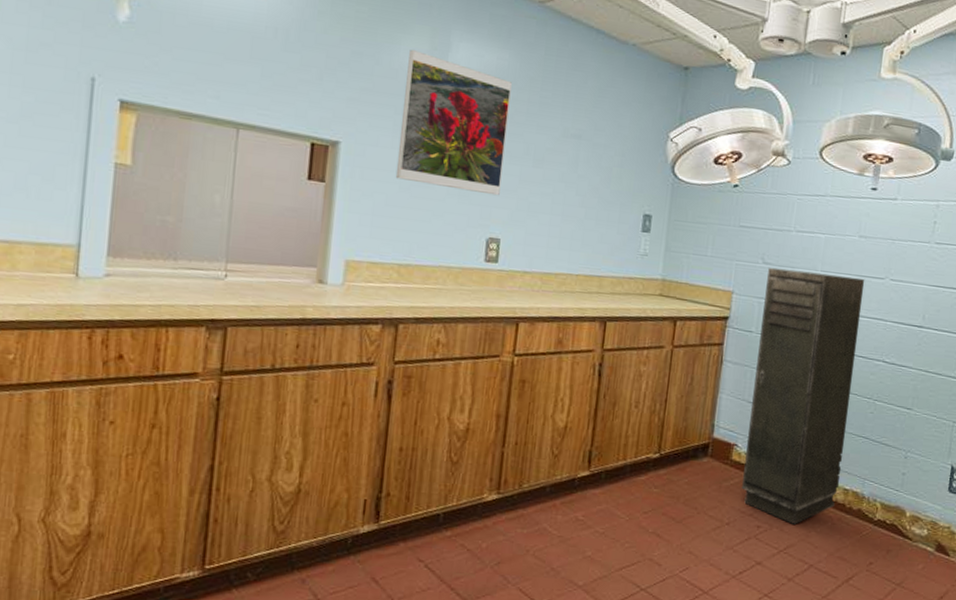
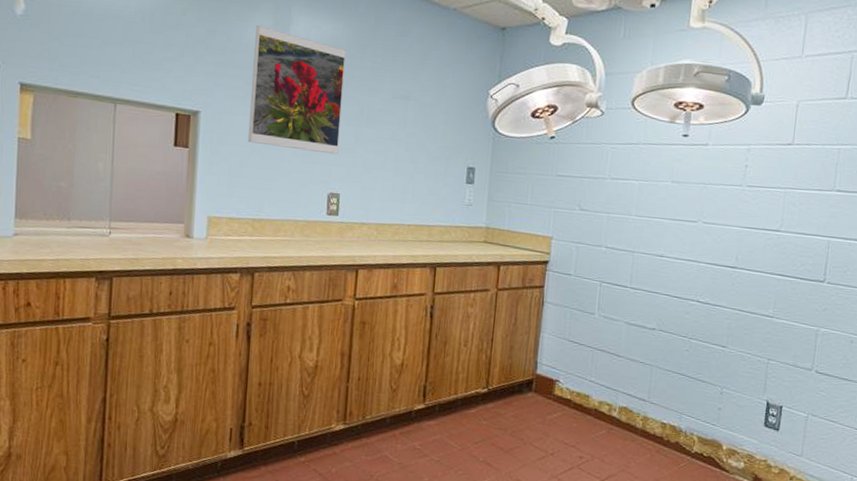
storage cabinet: present [742,267,865,524] -> none [565,213,678,456]

